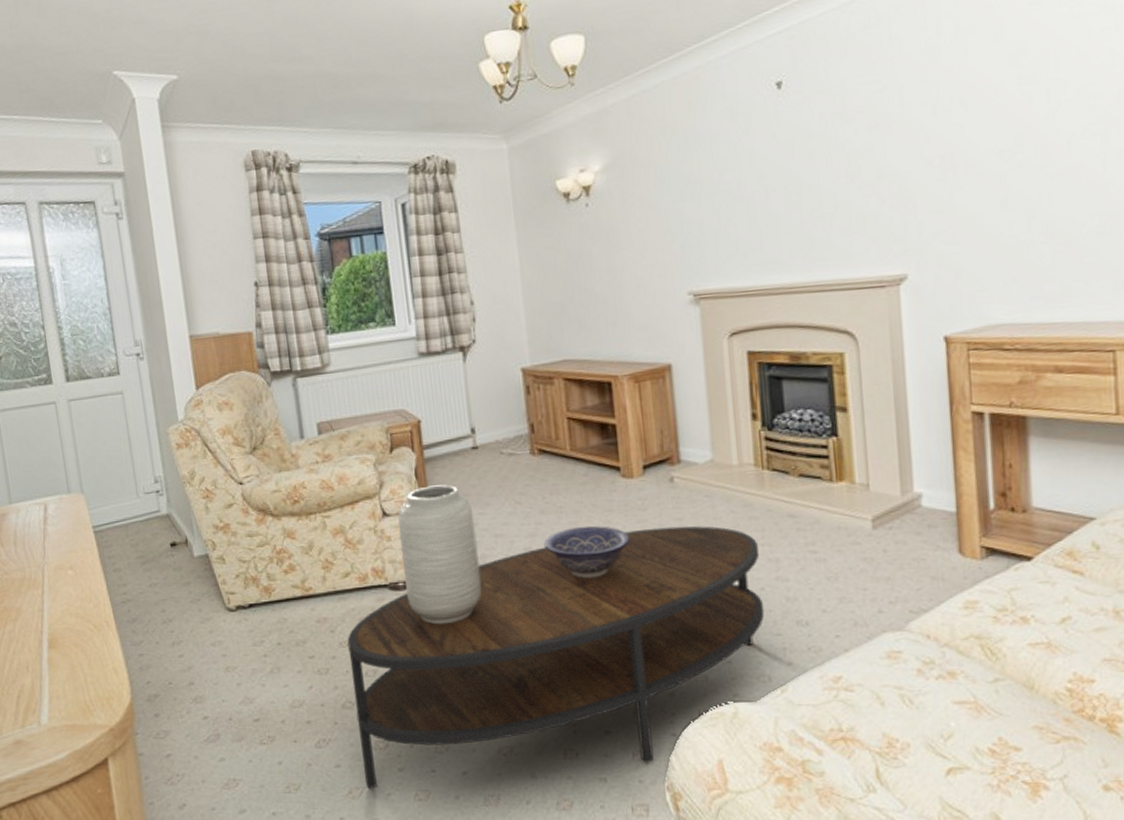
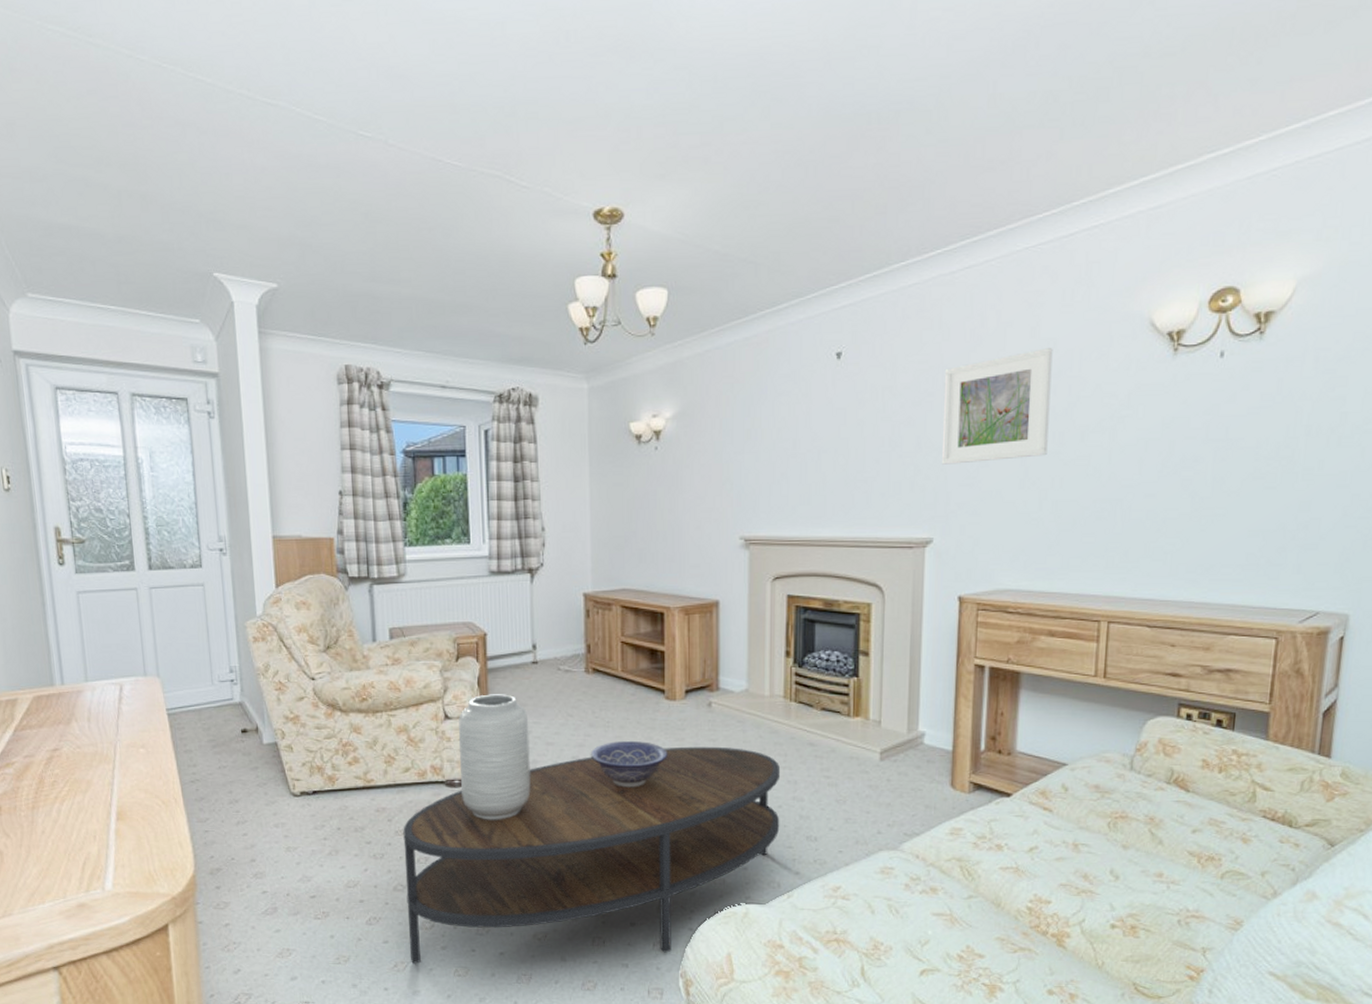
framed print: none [900,51,1030,192] -> present [941,348,1053,465]

